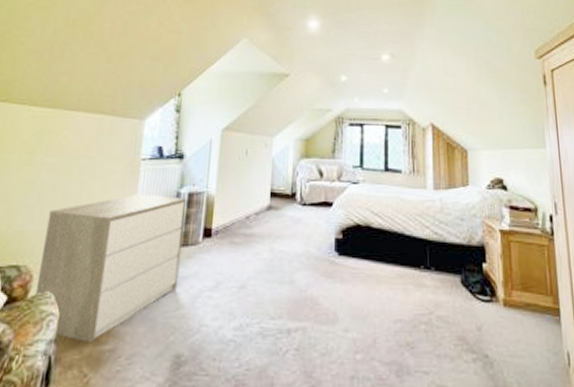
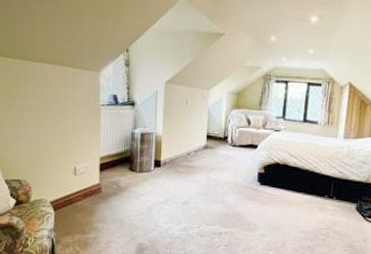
dresser: present [34,194,186,344] -> none [34,132,139,233]

